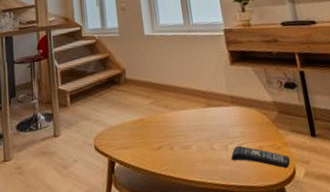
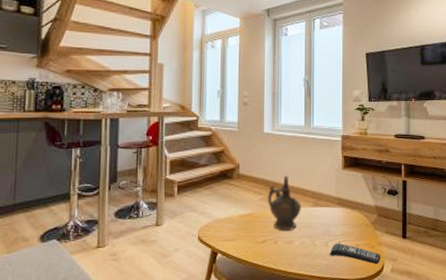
ceremonial vessel: none [156,77,194,136] -> present [267,176,301,232]

